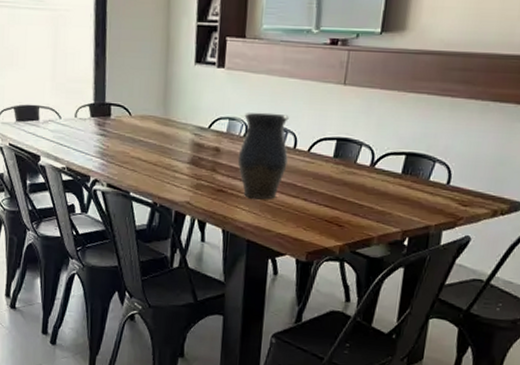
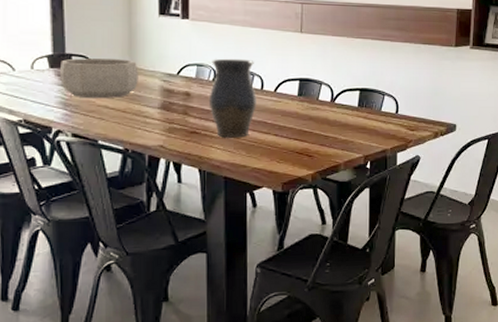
decorative bowl: none [98,107,171,151] -> present [59,58,138,99]

